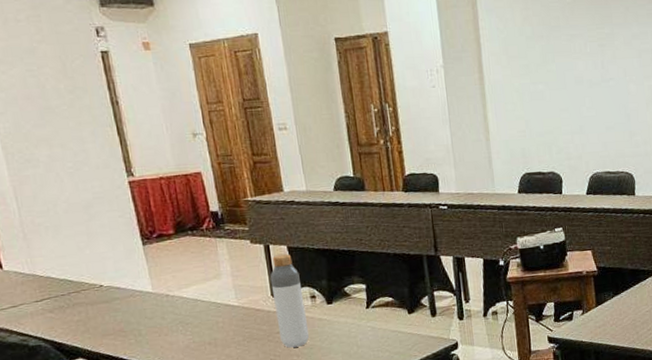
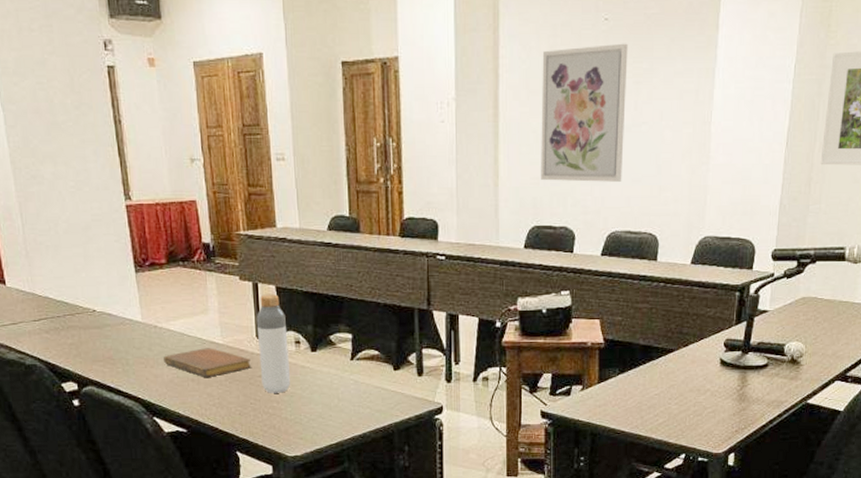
notebook: none [178,310,268,340] -> present [164,348,251,377]
wall art: none [517,13,598,133] -> present [541,43,628,182]

